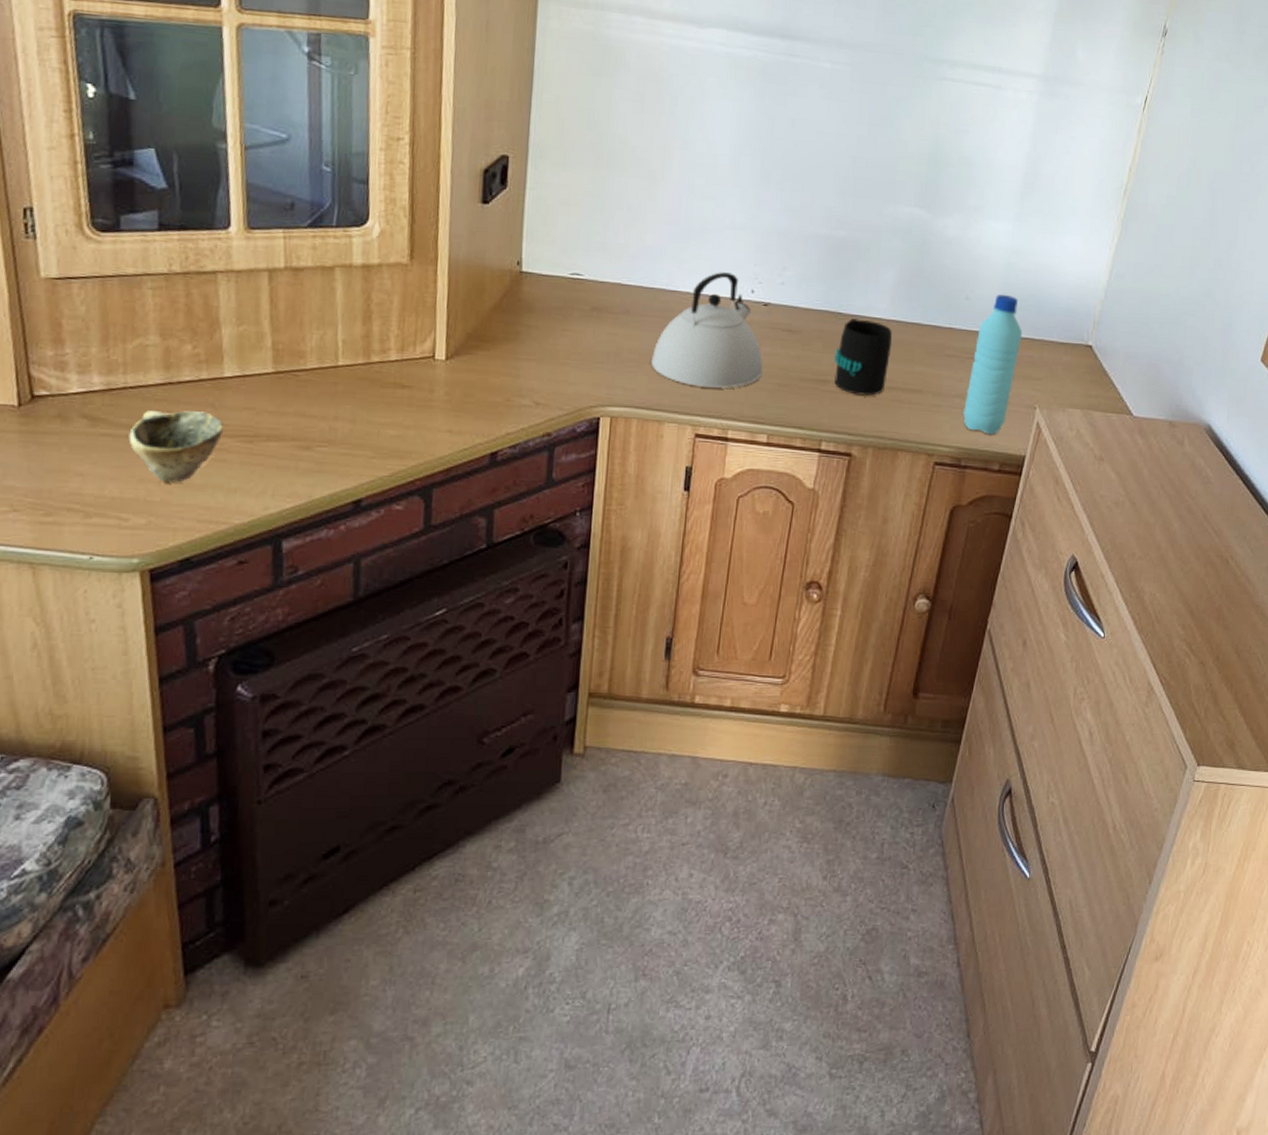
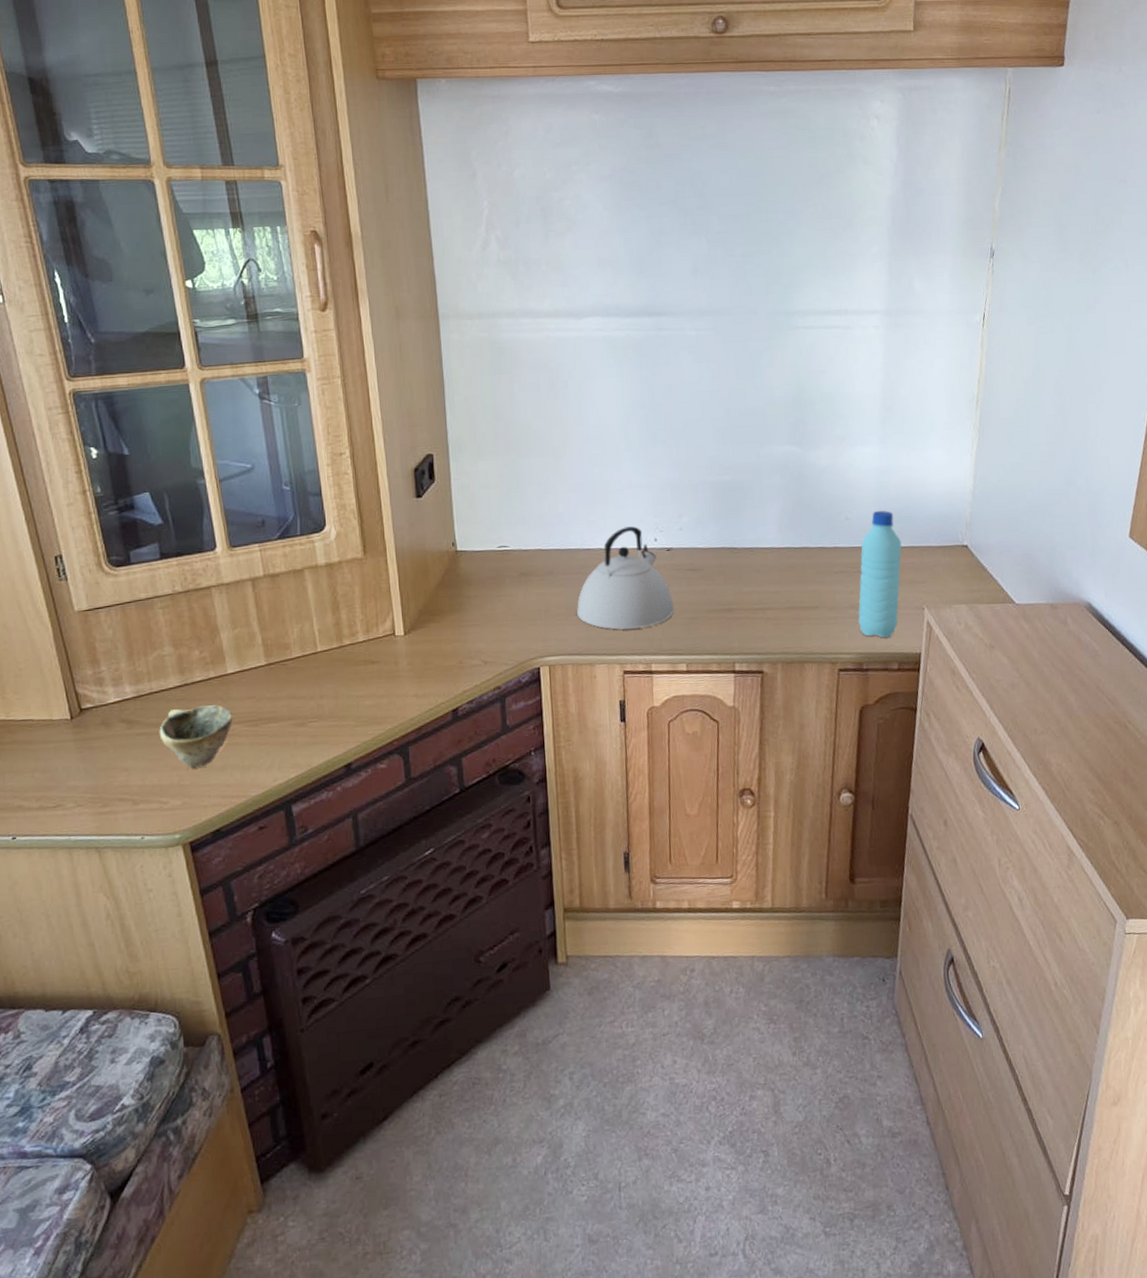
mug: present [834,318,892,396] -> none [735,551,785,618]

